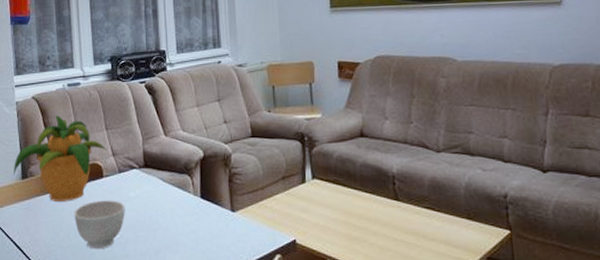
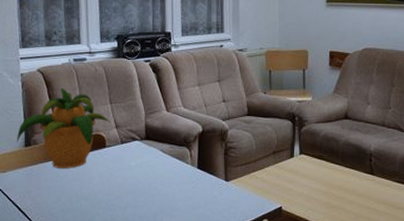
bowl: present [74,200,125,250] -> none [76,168,126,213]

